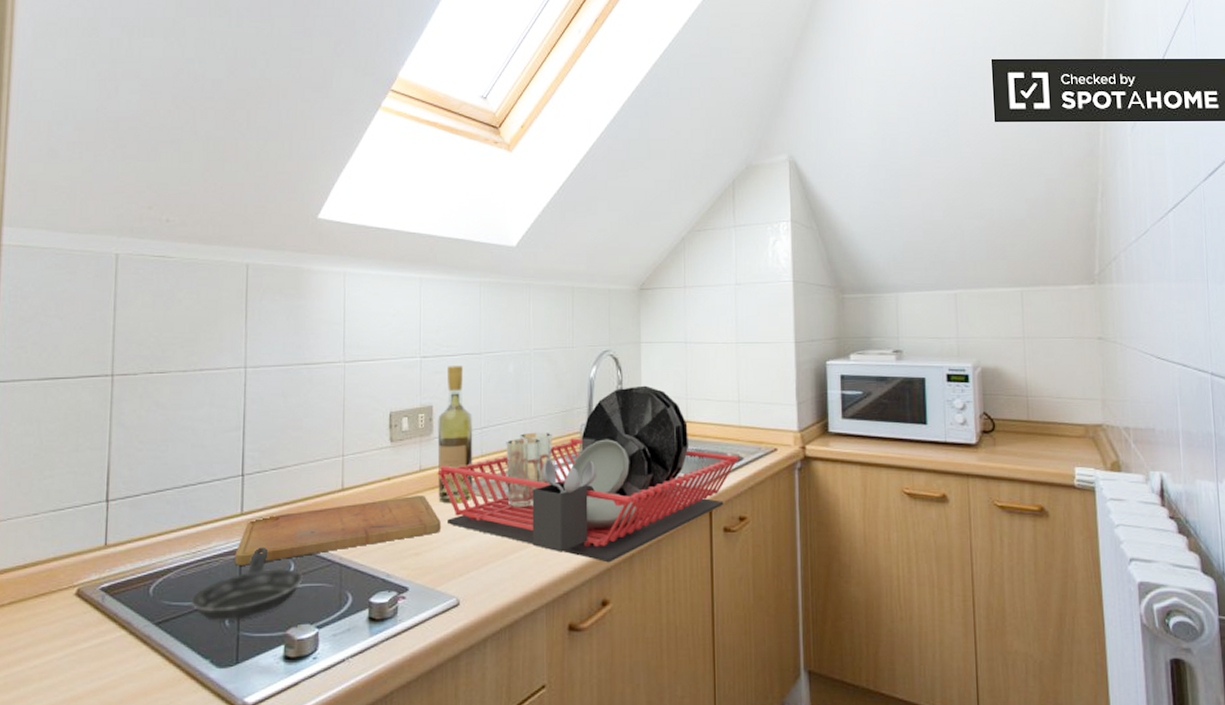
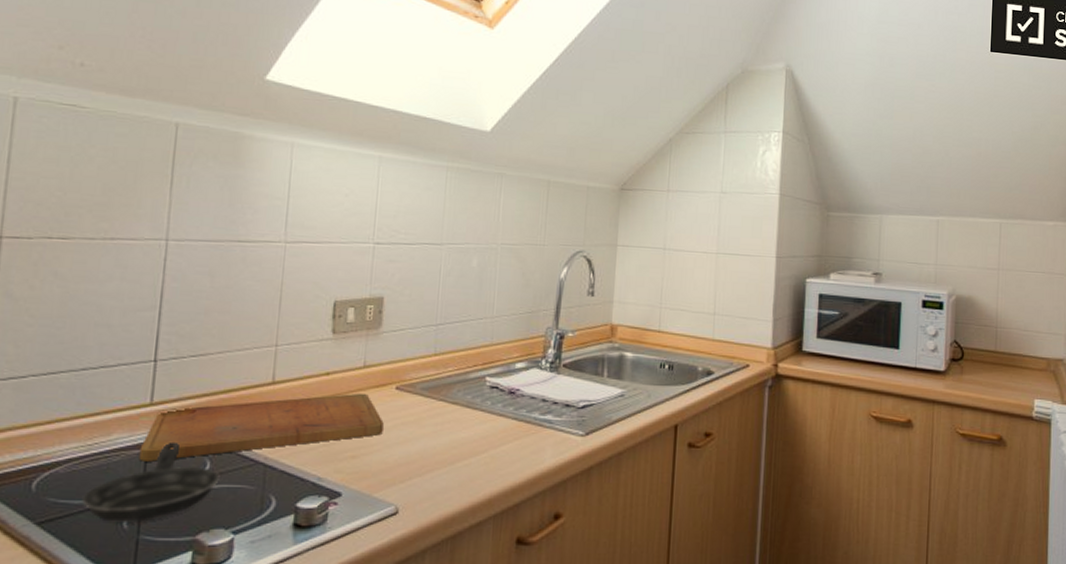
bottle: present [437,366,473,504] -> none [382,255,429,404]
dish rack: present [437,385,740,563] -> none [383,290,710,475]

